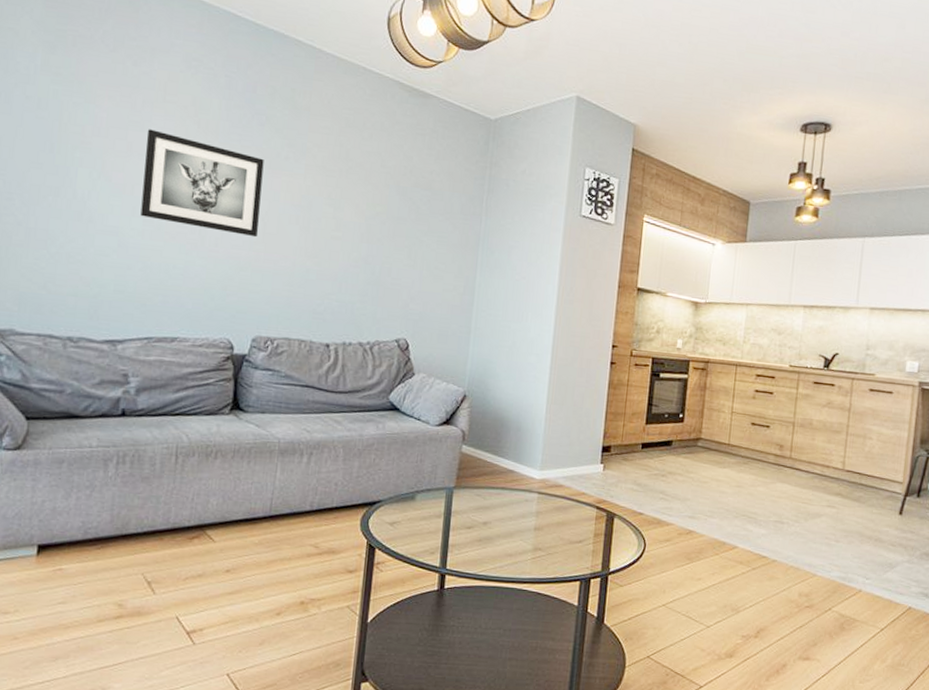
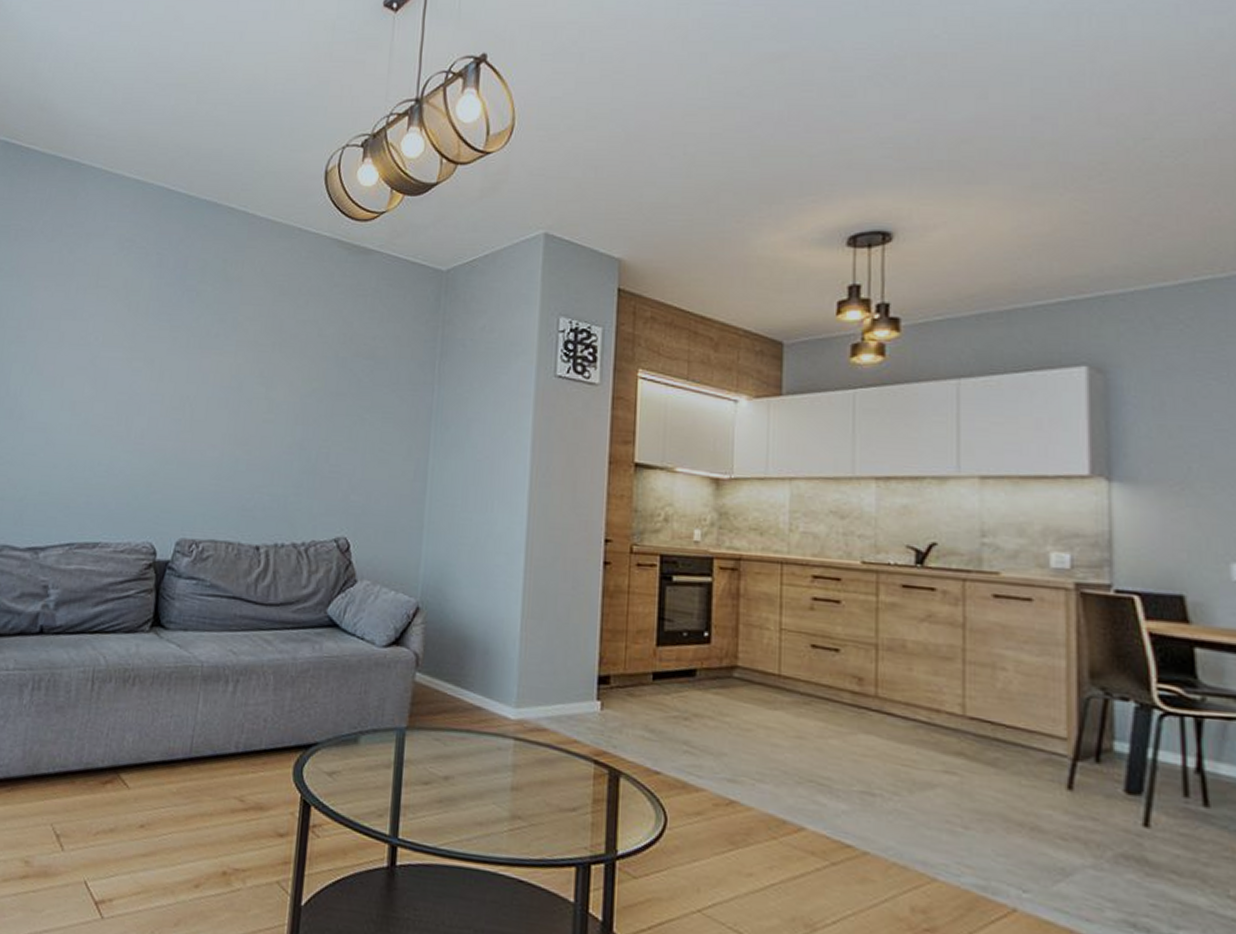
wall art: present [140,129,264,238] -> none [68,317,194,426]

